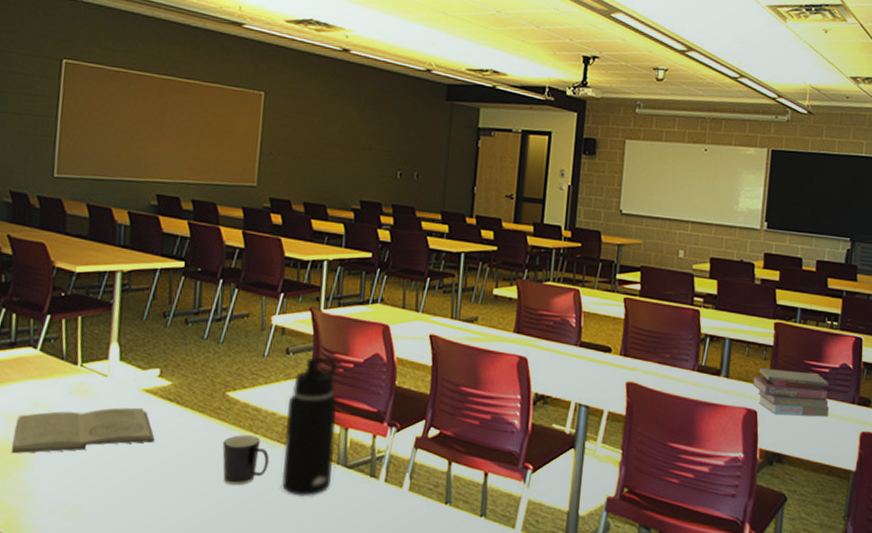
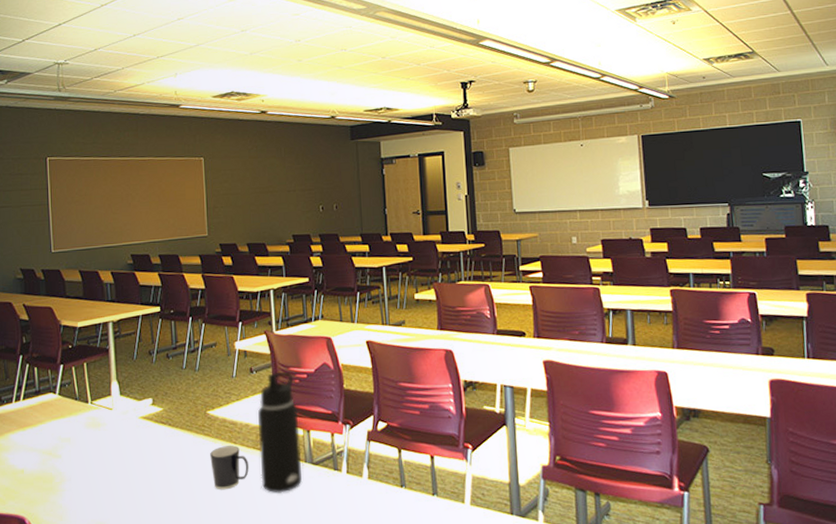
book: present [12,407,155,453] -> none [47,432,156,481]
books: present [752,368,830,417] -> none [658,331,736,374]

